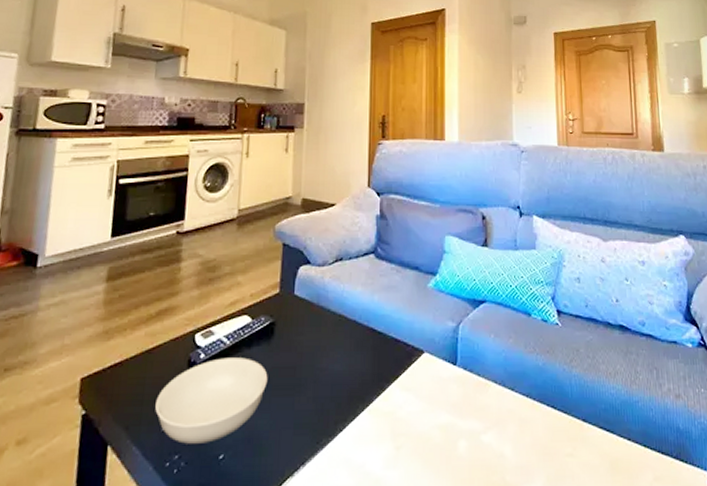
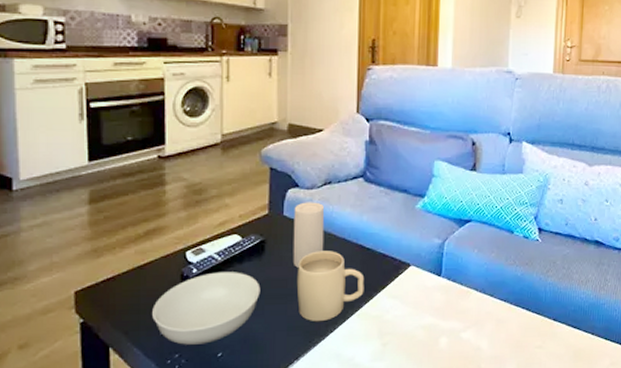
candle: none [302,280,336,353] -> present [293,202,325,268]
mug: none [305,334,376,419] -> present [296,251,365,322]

